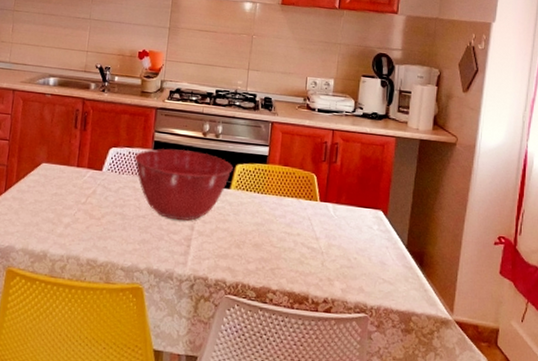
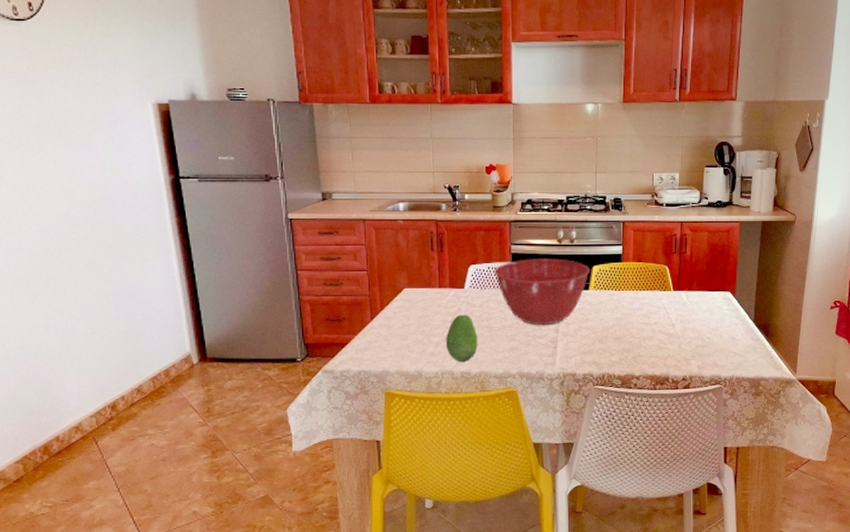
fruit: none [75,197,110,248] -> present [446,314,478,362]

